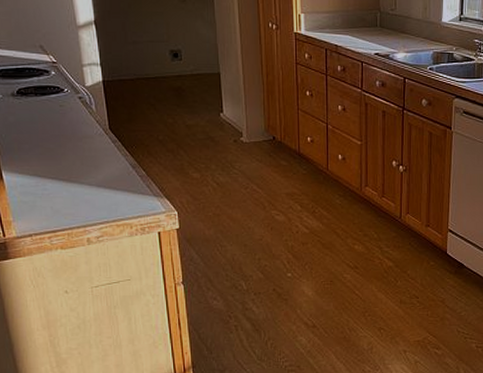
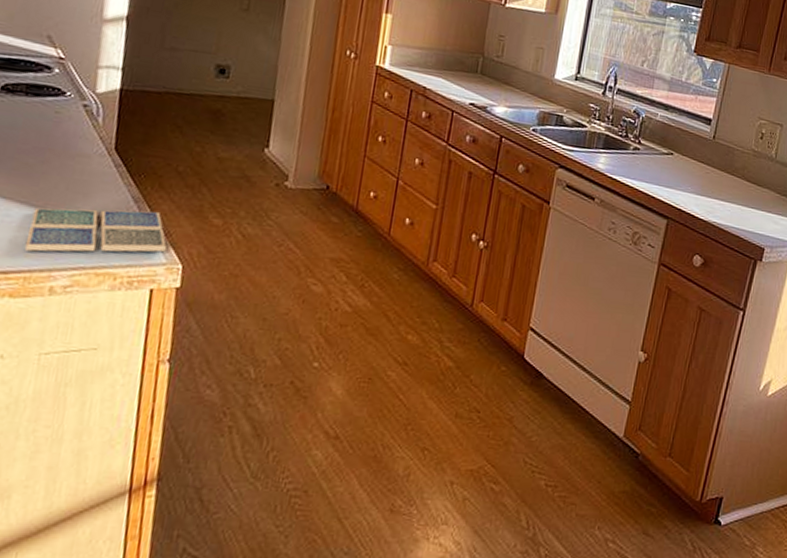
drink coaster: none [62,173,163,214] -> present [24,207,167,252]

